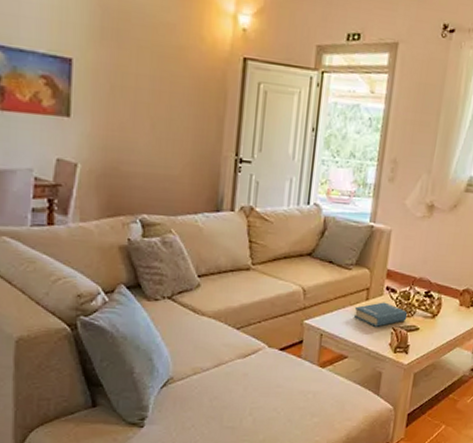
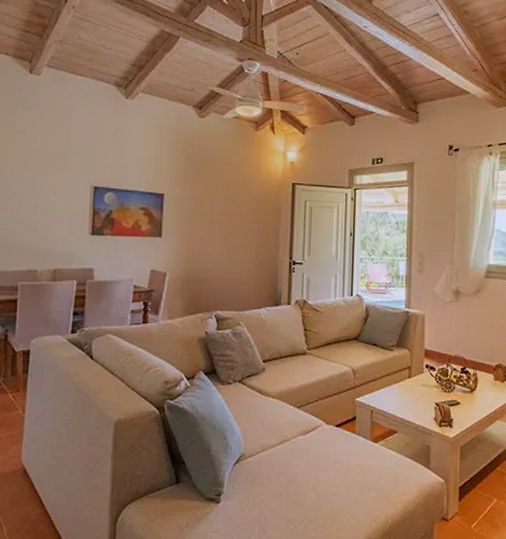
book: present [354,302,408,327] -> none [400,379,448,402]

